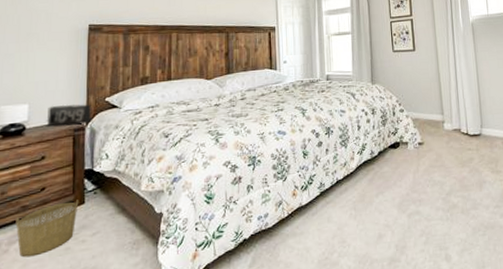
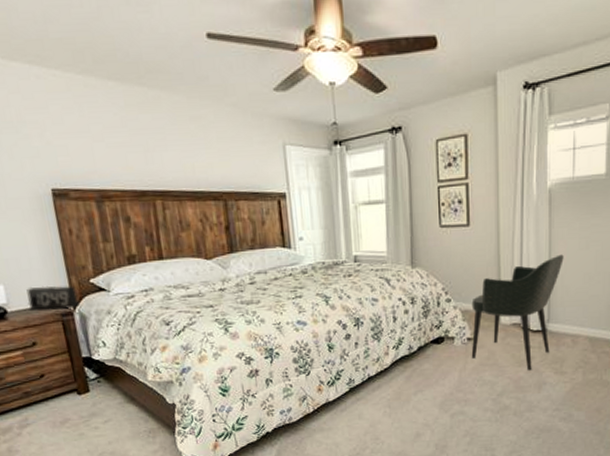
basket: present [15,199,79,258] -> none [21,387,85,441]
armchair: none [420,72,488,171] -> present [471,254,564,371]

